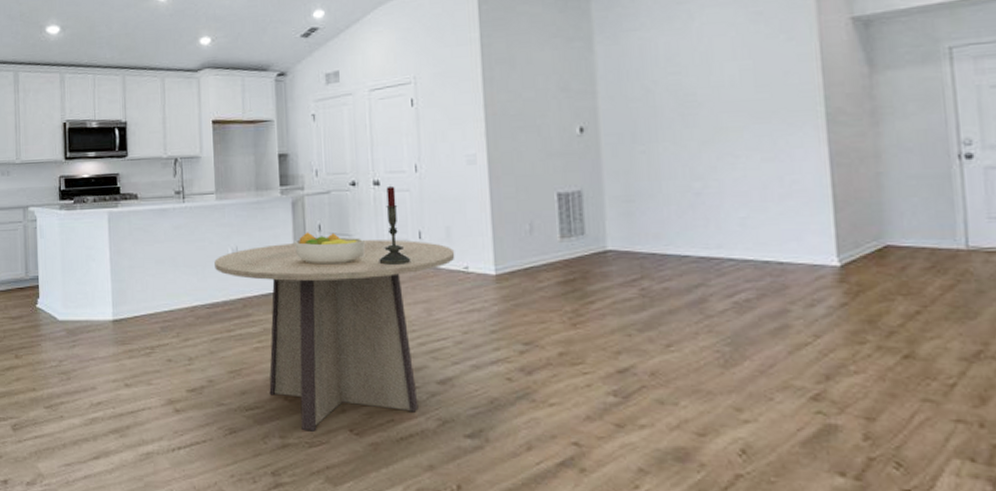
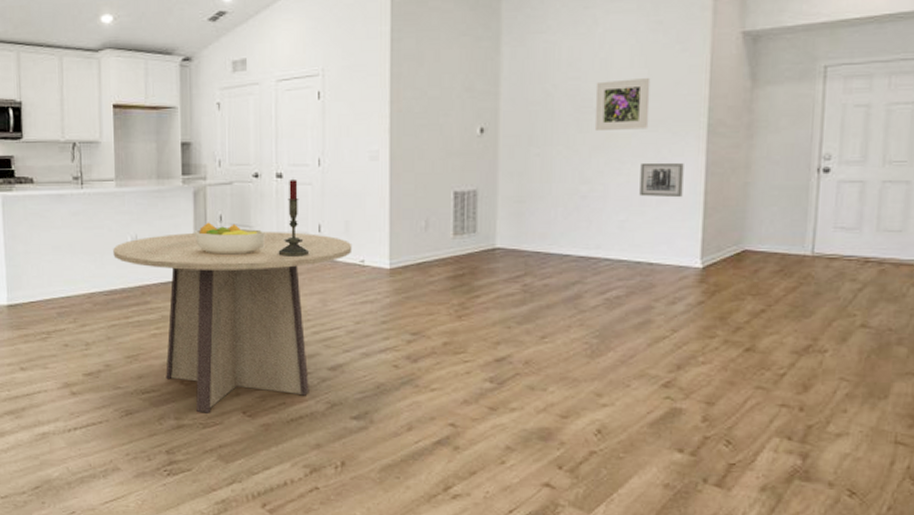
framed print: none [698,68,761,125] -> present [594,77,651,130]
wall art: none [756,155,808,192] -> present [639,162,684,198]

